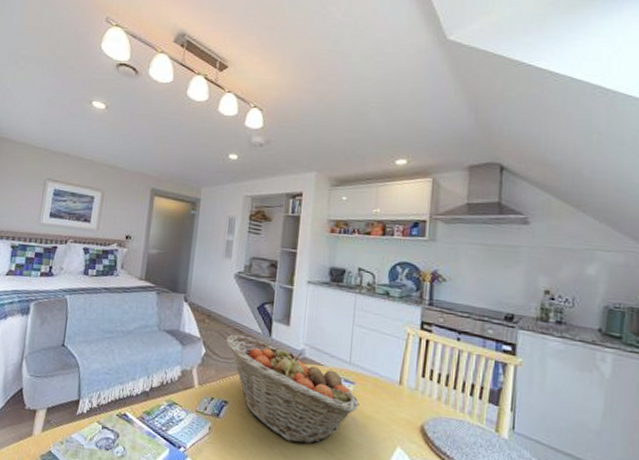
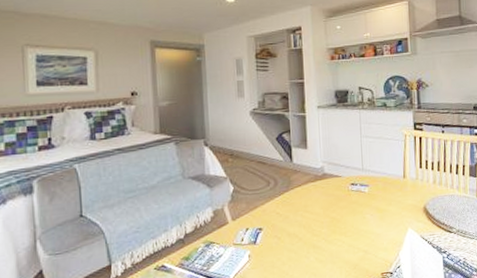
fruit basket: present [226,334,359,444] -> none [251,166,375,248]

